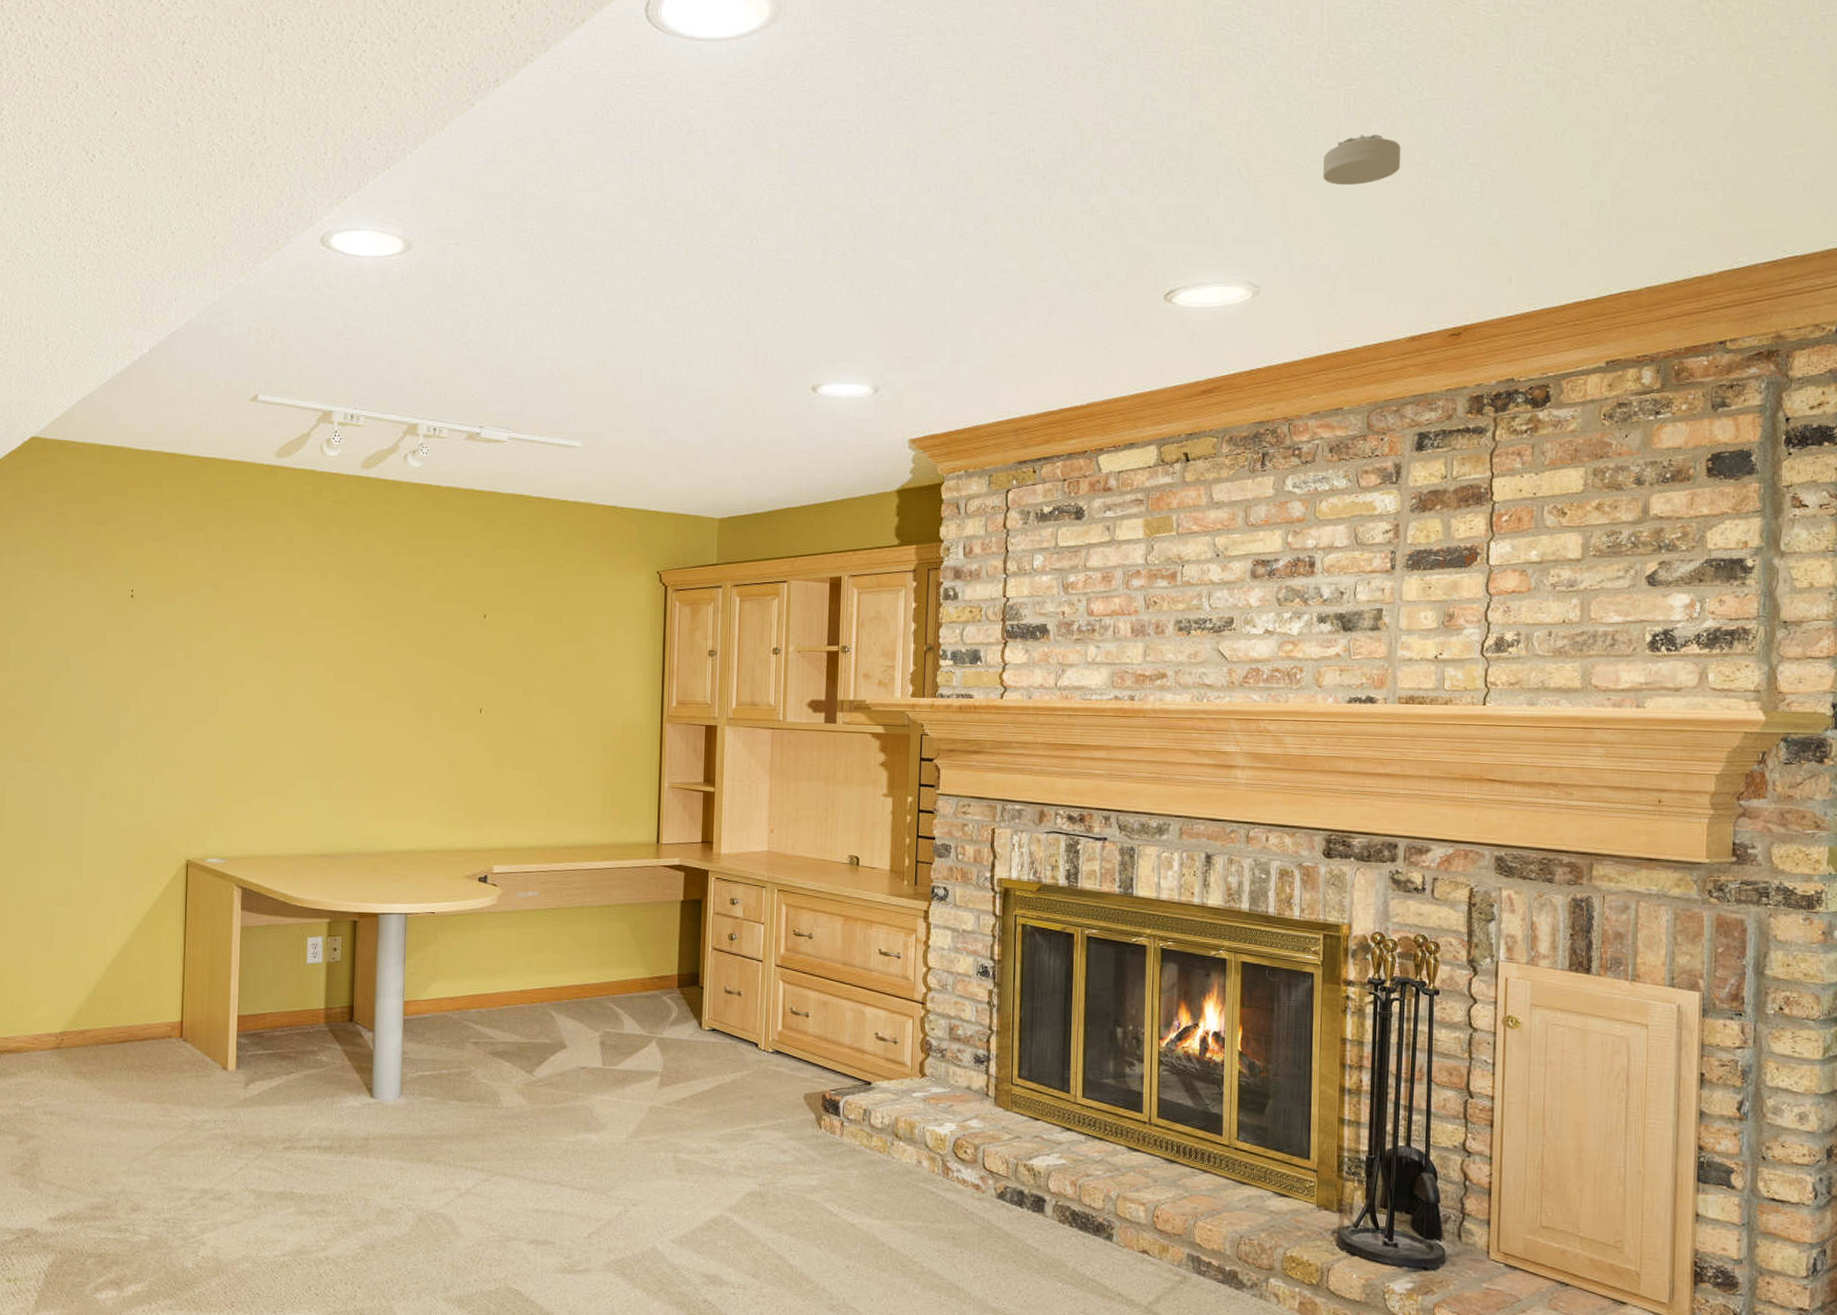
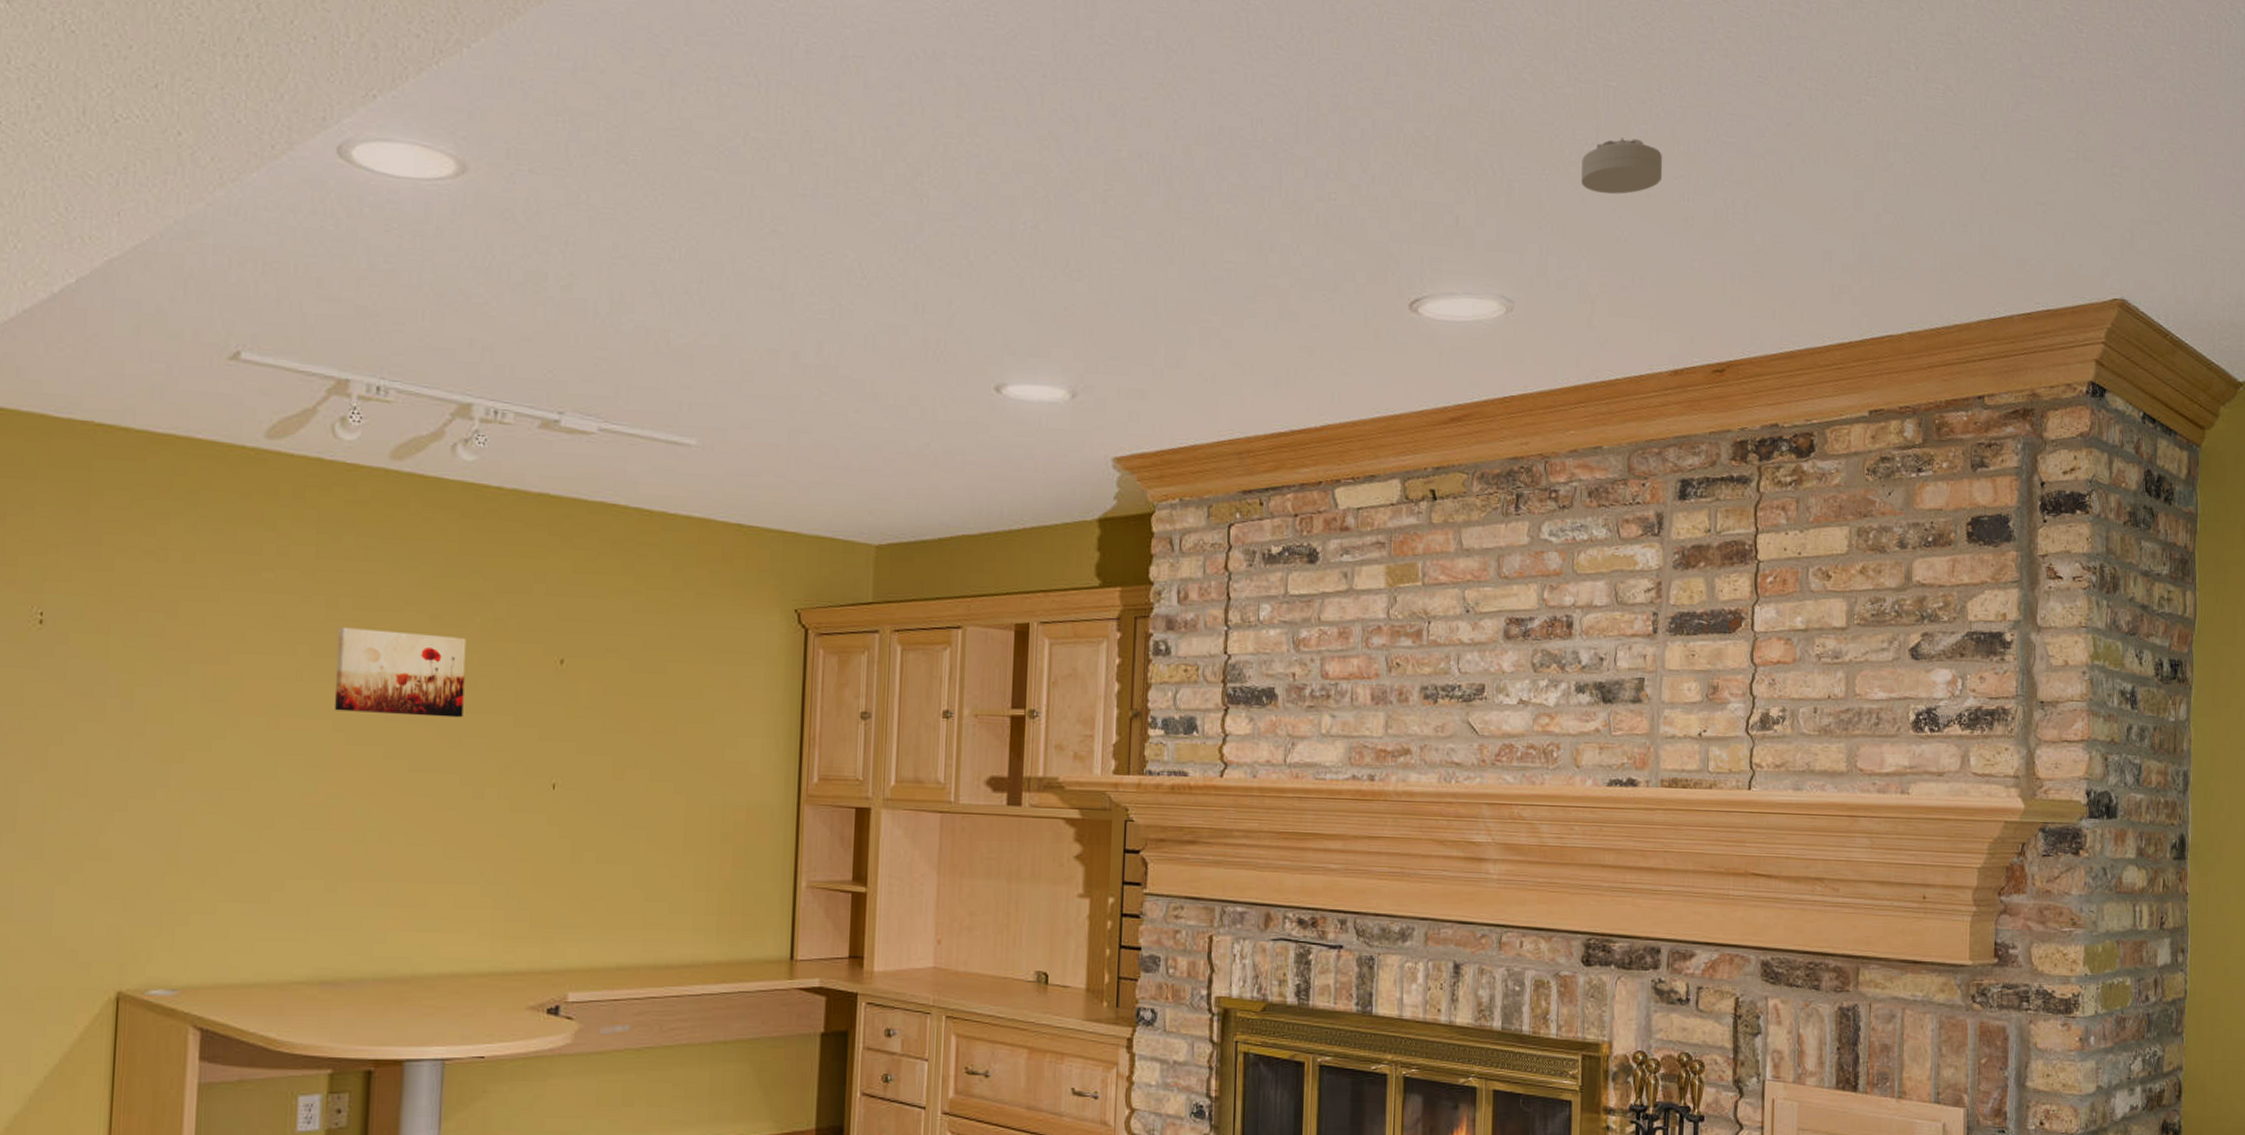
wall art: none [326,594,417,660] -> present [335,626,467,718]

